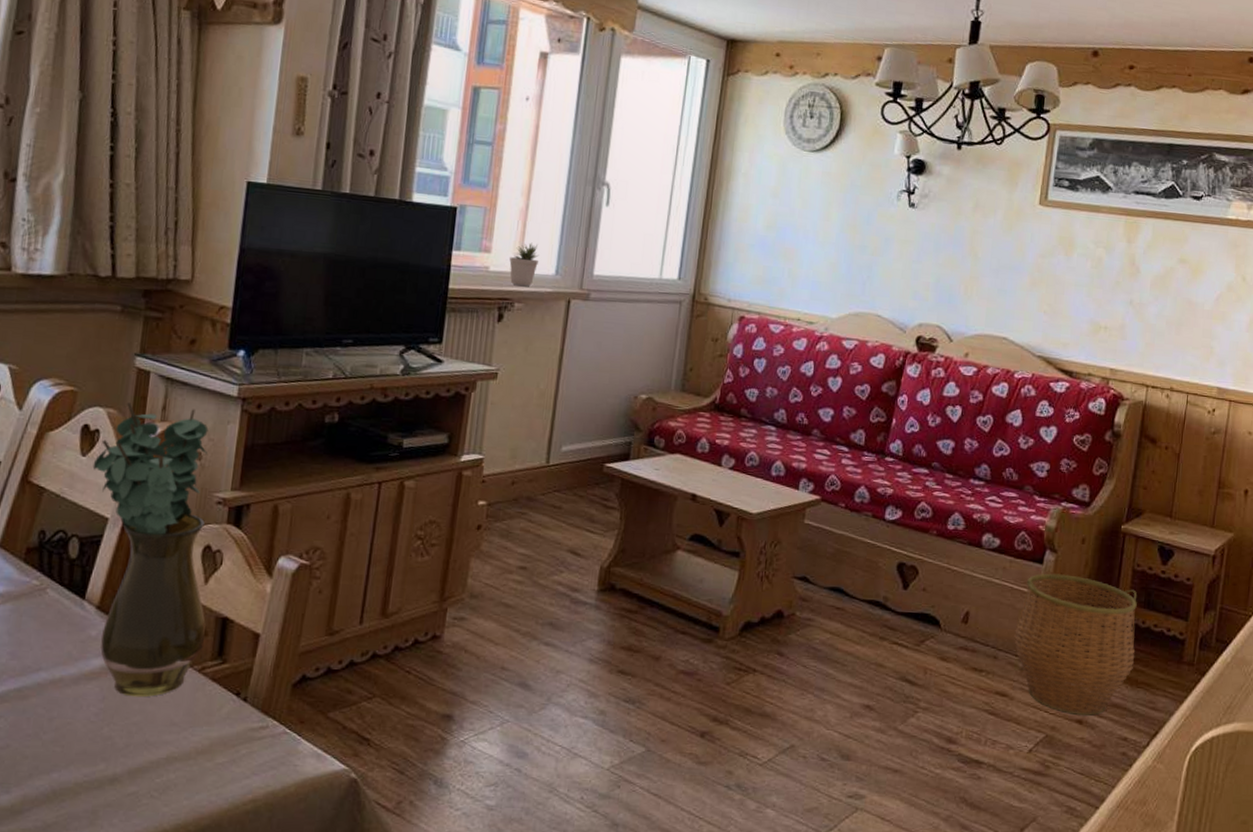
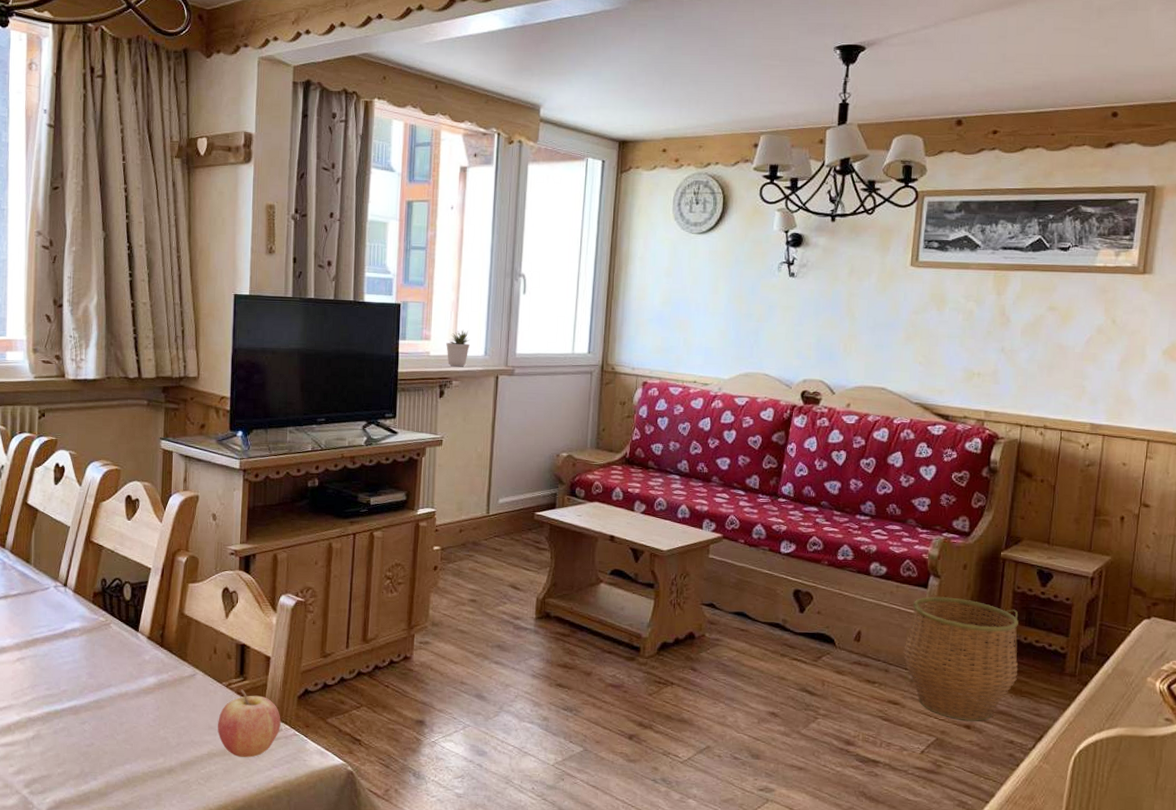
vase: present [92,402,209,698] -> none [136,477,230,707]
fruit: none [182,675,268,762] -> present [218,689,281,758]

